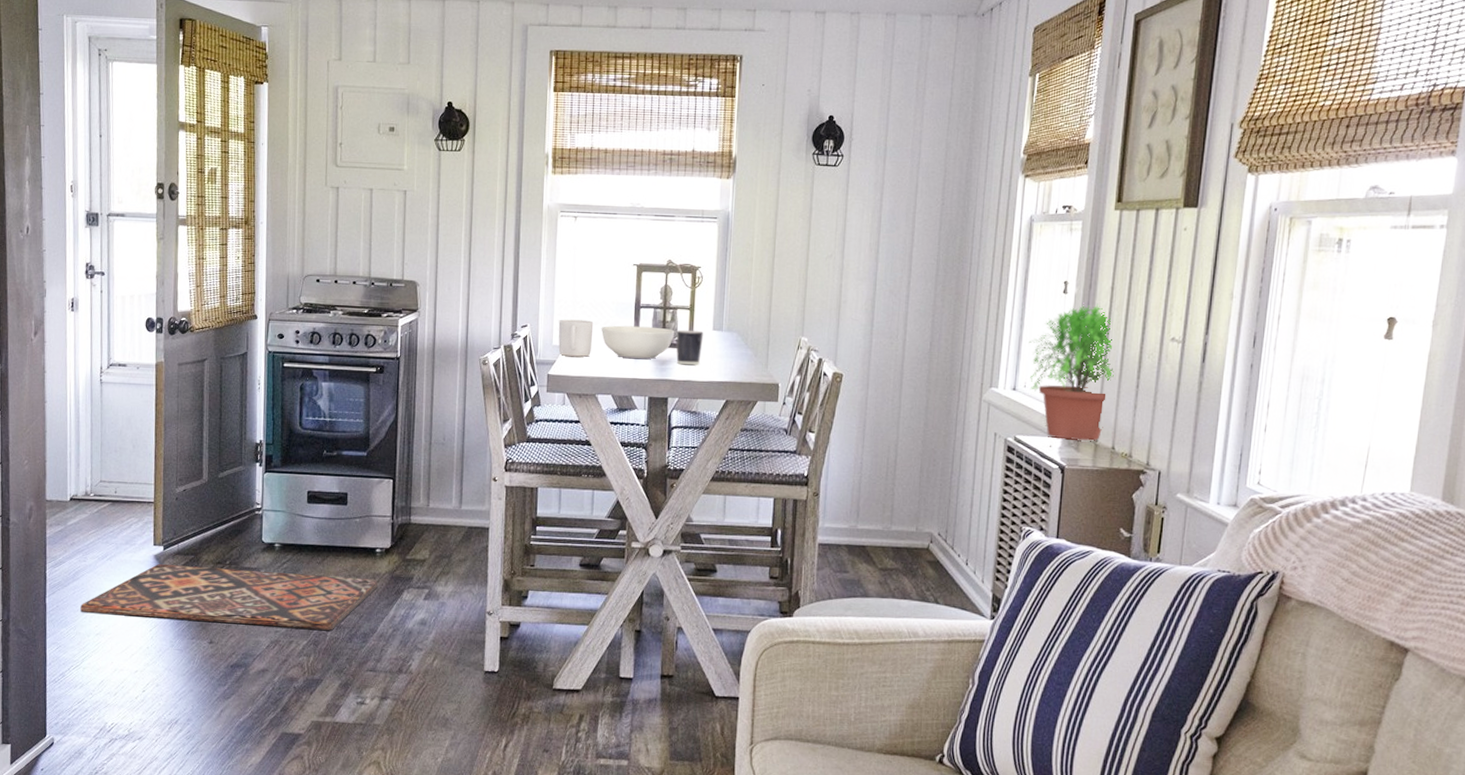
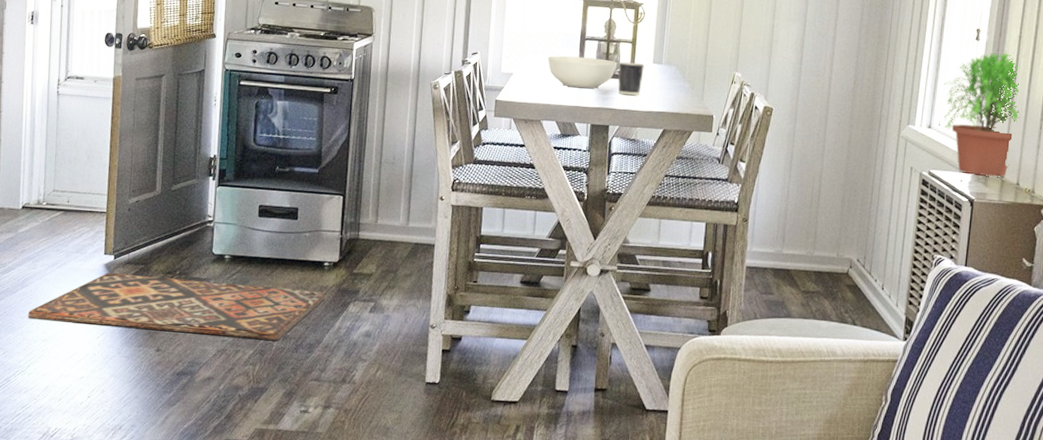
mug: present [558,319,594,357] -> none [506,48,541,85]

